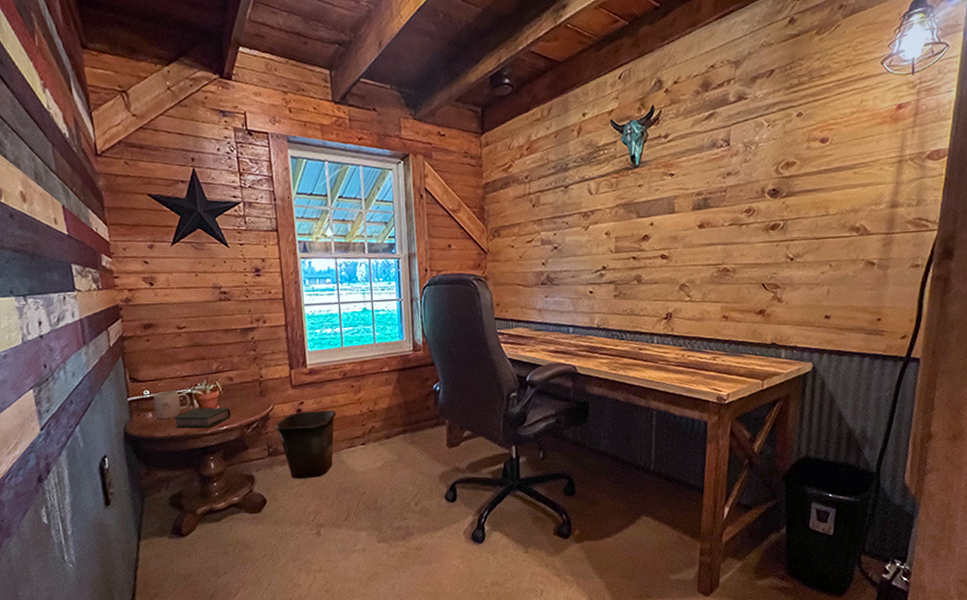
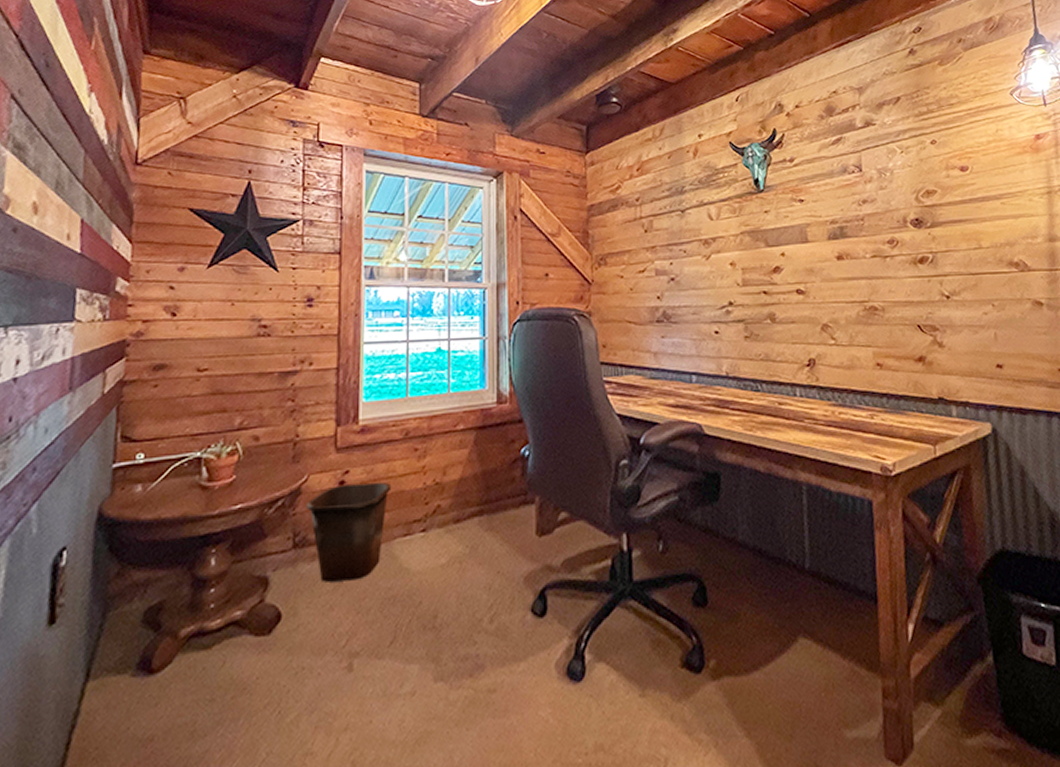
mug: present [153,390,191,419] -> none [146,453,198,494]
book: present [174,407,231,429] -> none [170,477,250,508]

